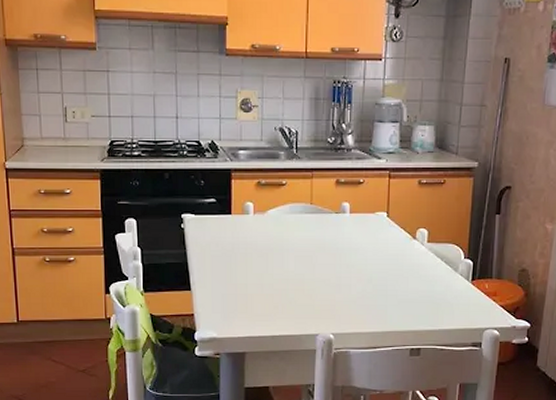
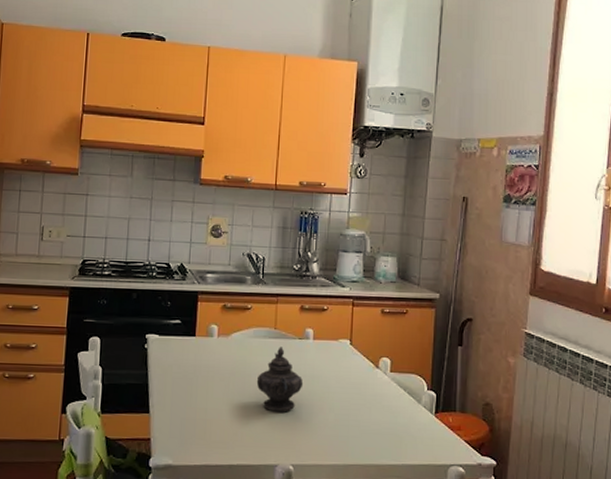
teapot: none [294,221,341,285] -> present [256,347,304,412]

